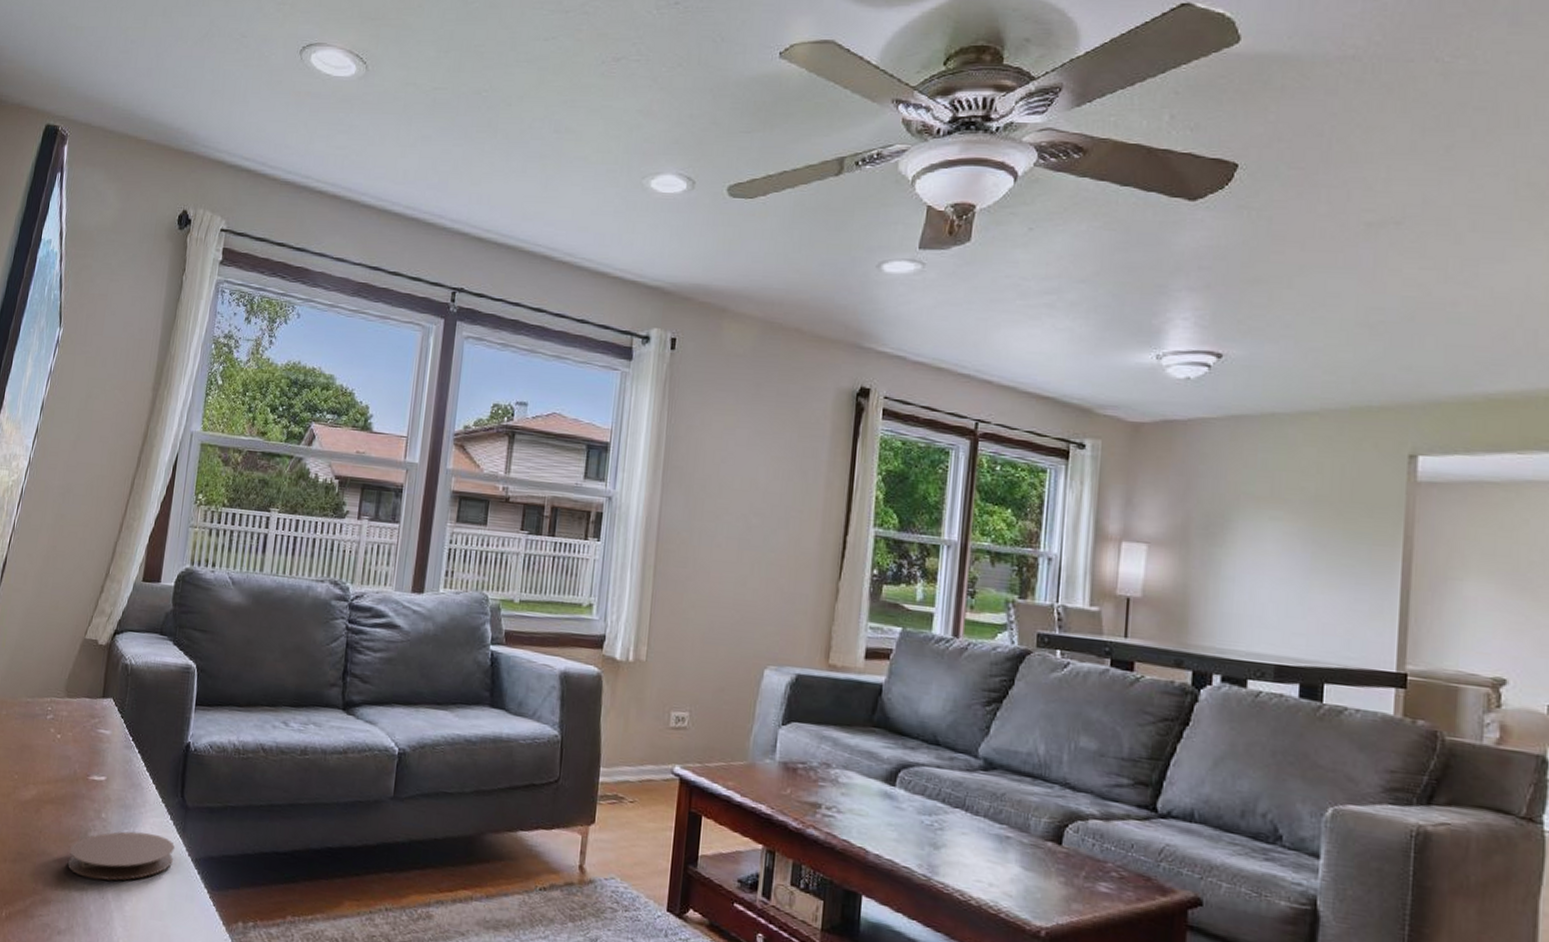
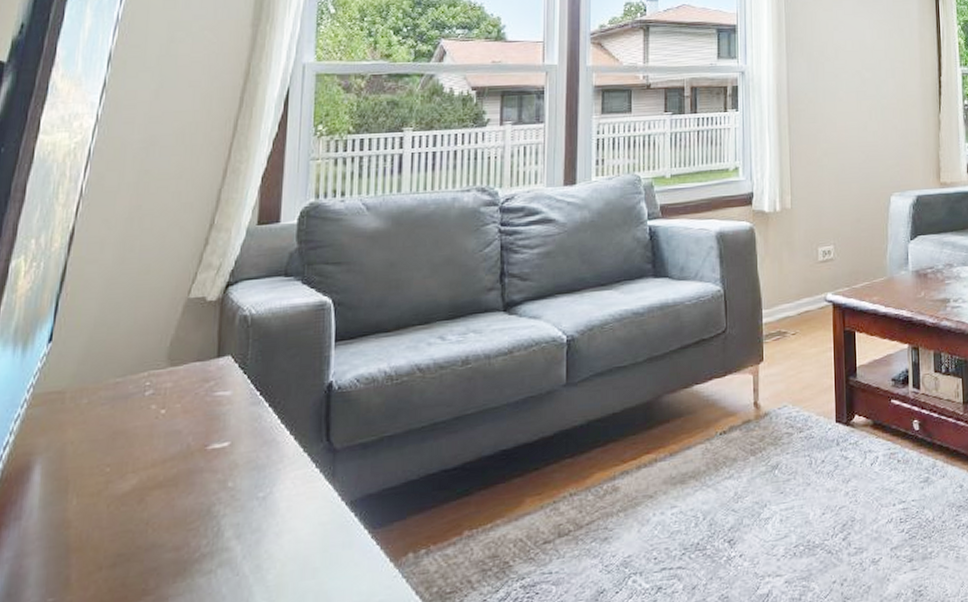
coaster: present [67,831,175,881] -> none [187,488,324,559]

